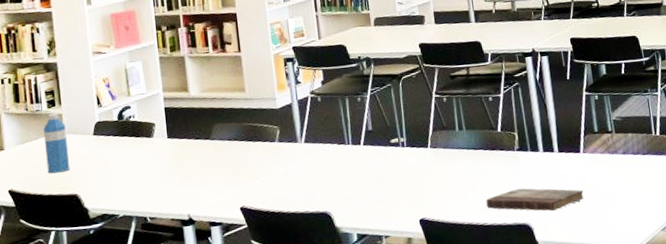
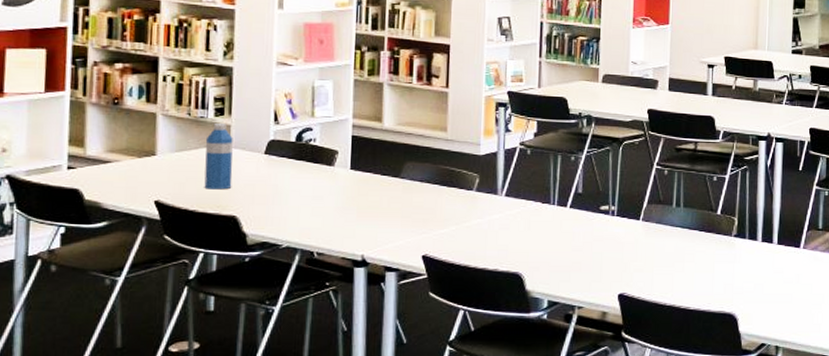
book: present [486,188,584,211] -> none [692,276,797,303]

